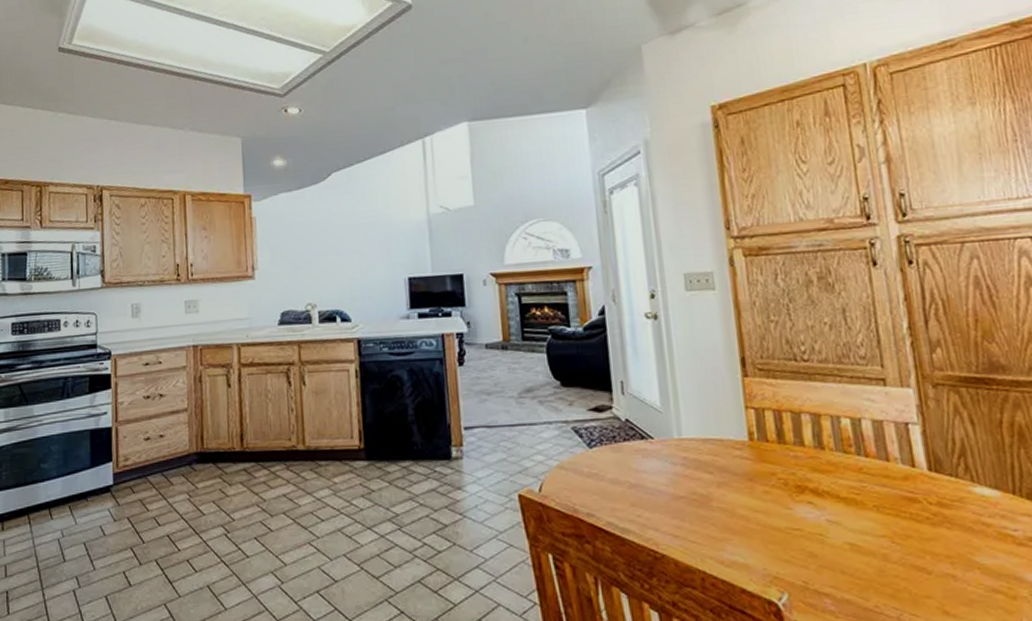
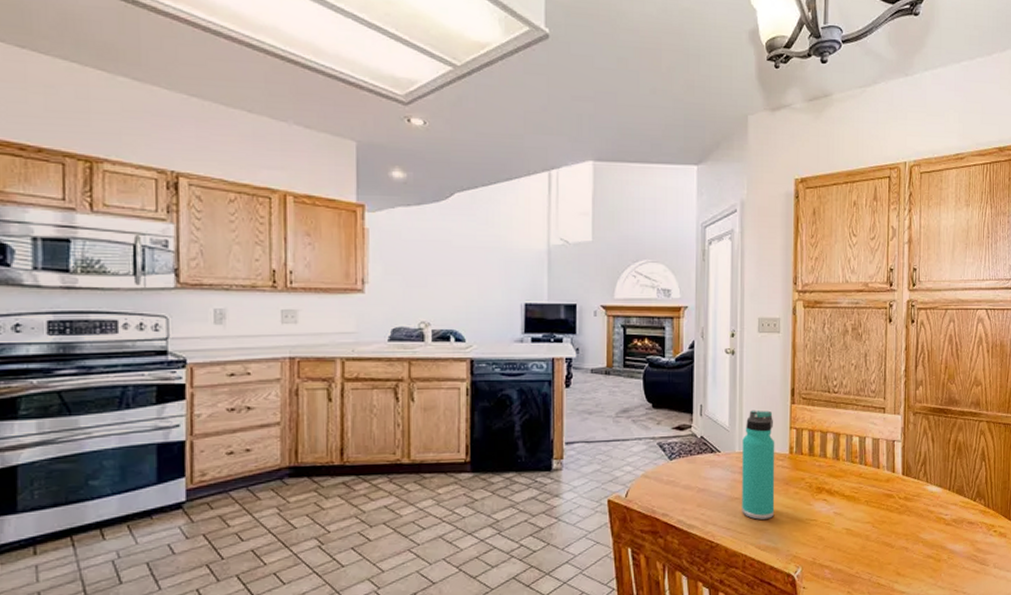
thermos bottle: none [681,385,739,526] -> present [742,410,775,520]

